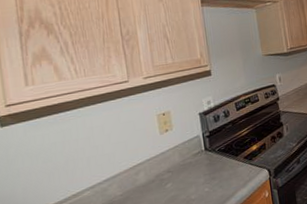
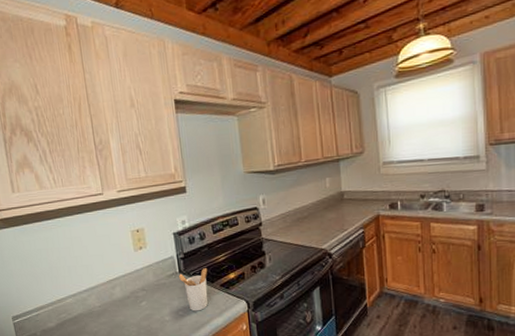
utensil holder: none [205,143,233,187] -> present [179,268,208,312]

